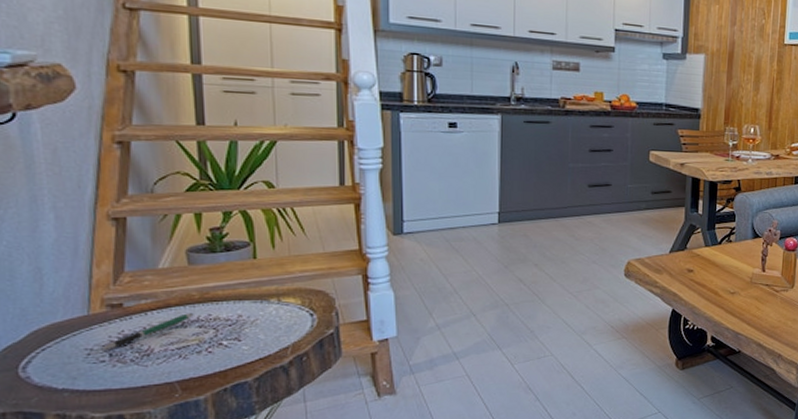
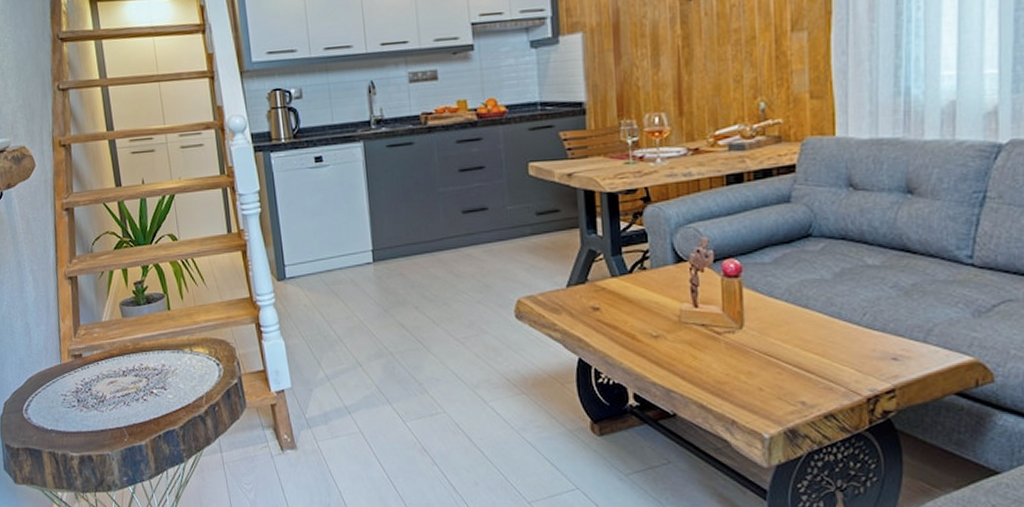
pen: present [103,313,194,349] -> none [73,363,131,395]

